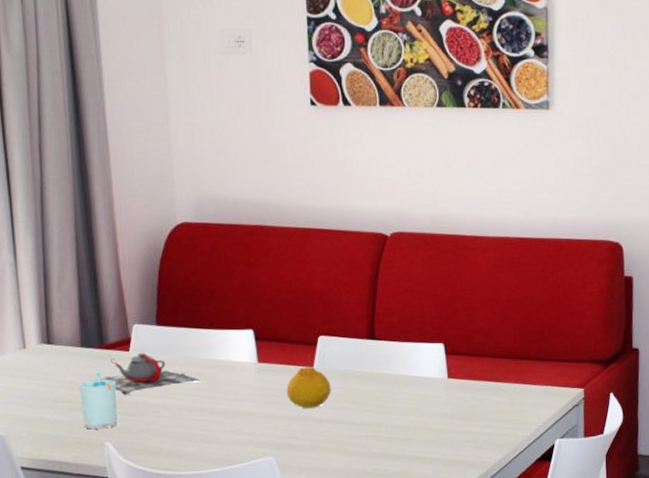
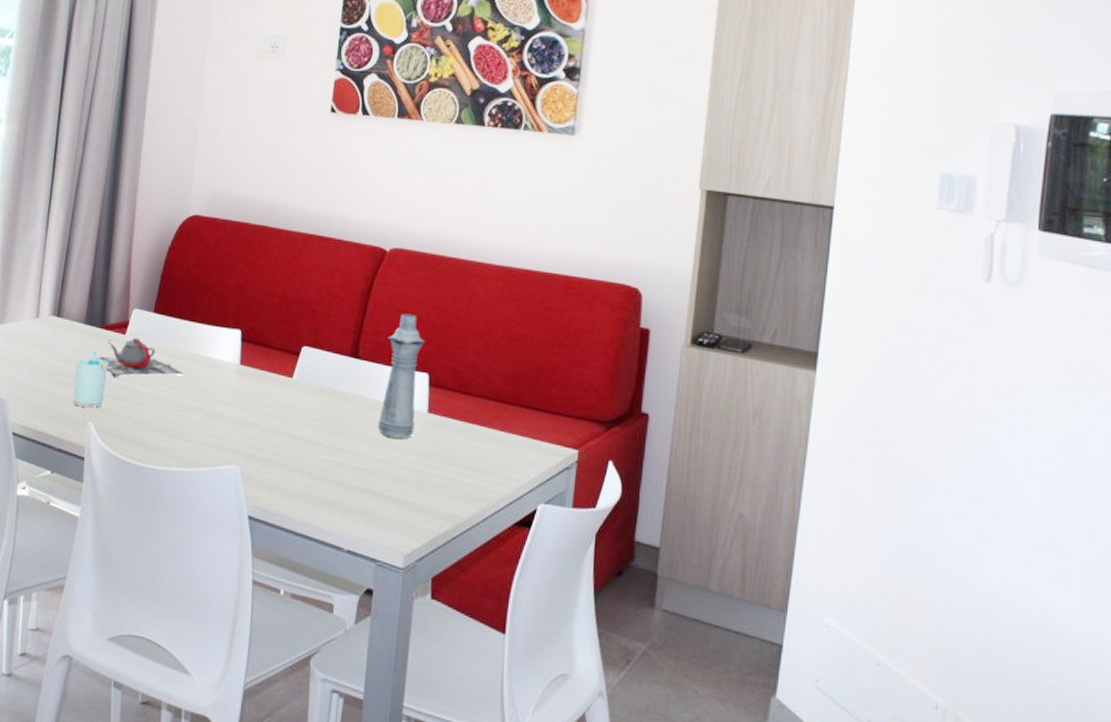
fruit: present [286,366,331,408] -> none [262,376,307,422]
bottle: none [401,292,437,406] -> present [377,313,425,439]

